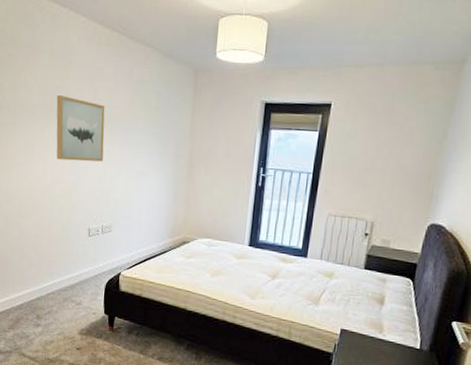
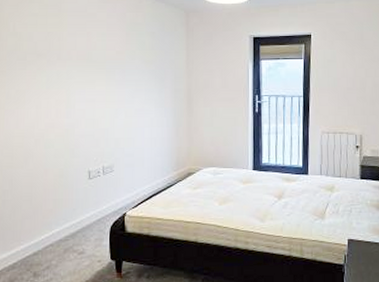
wall art: present [56,95,105,162] -> none [48,41,101,104]

